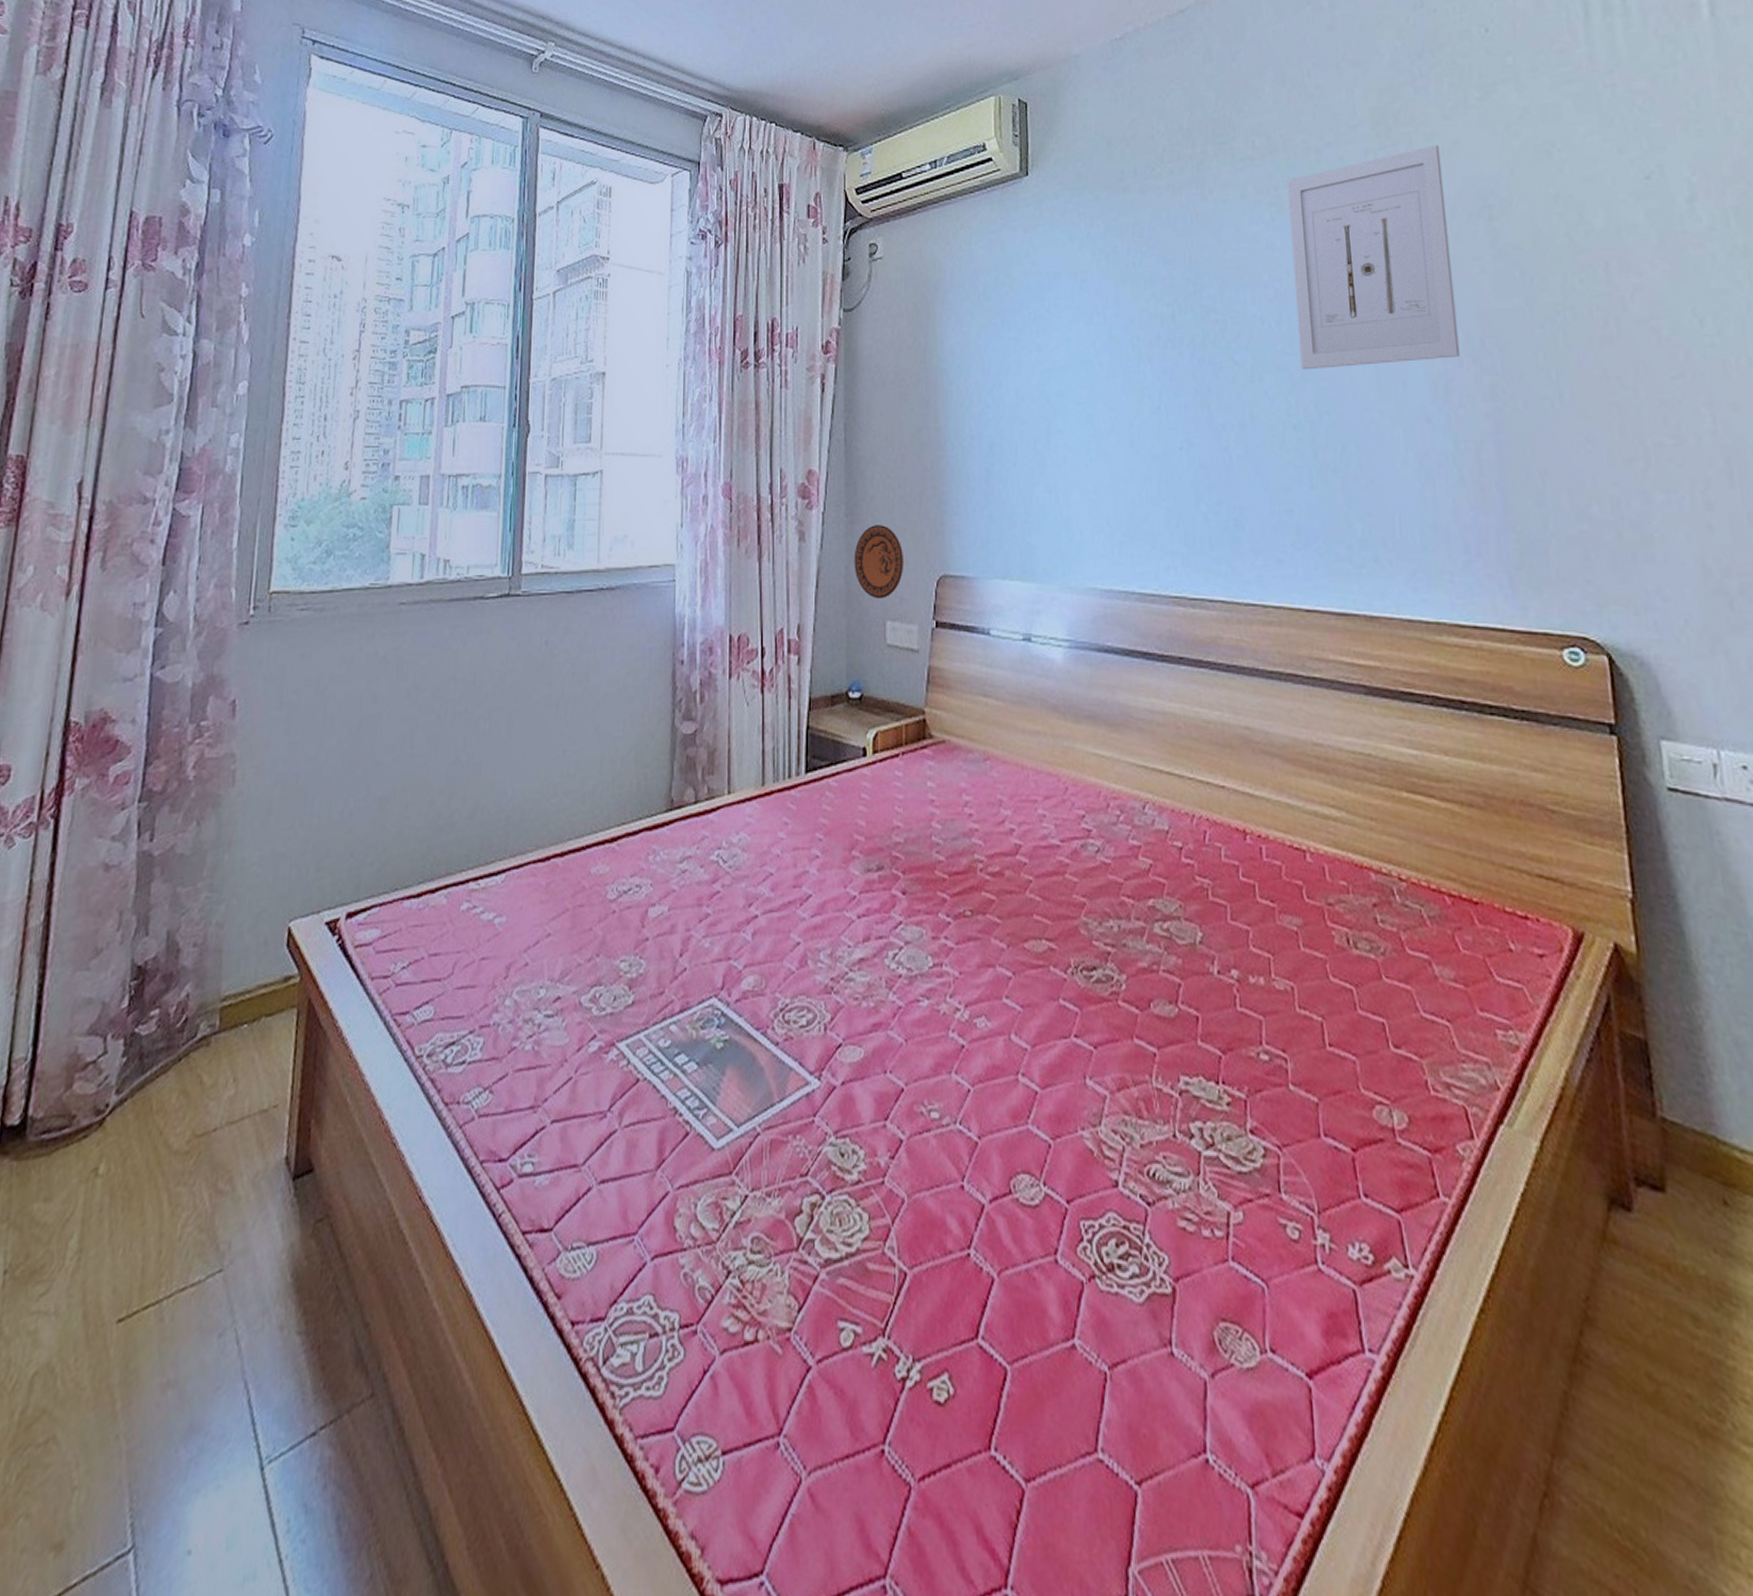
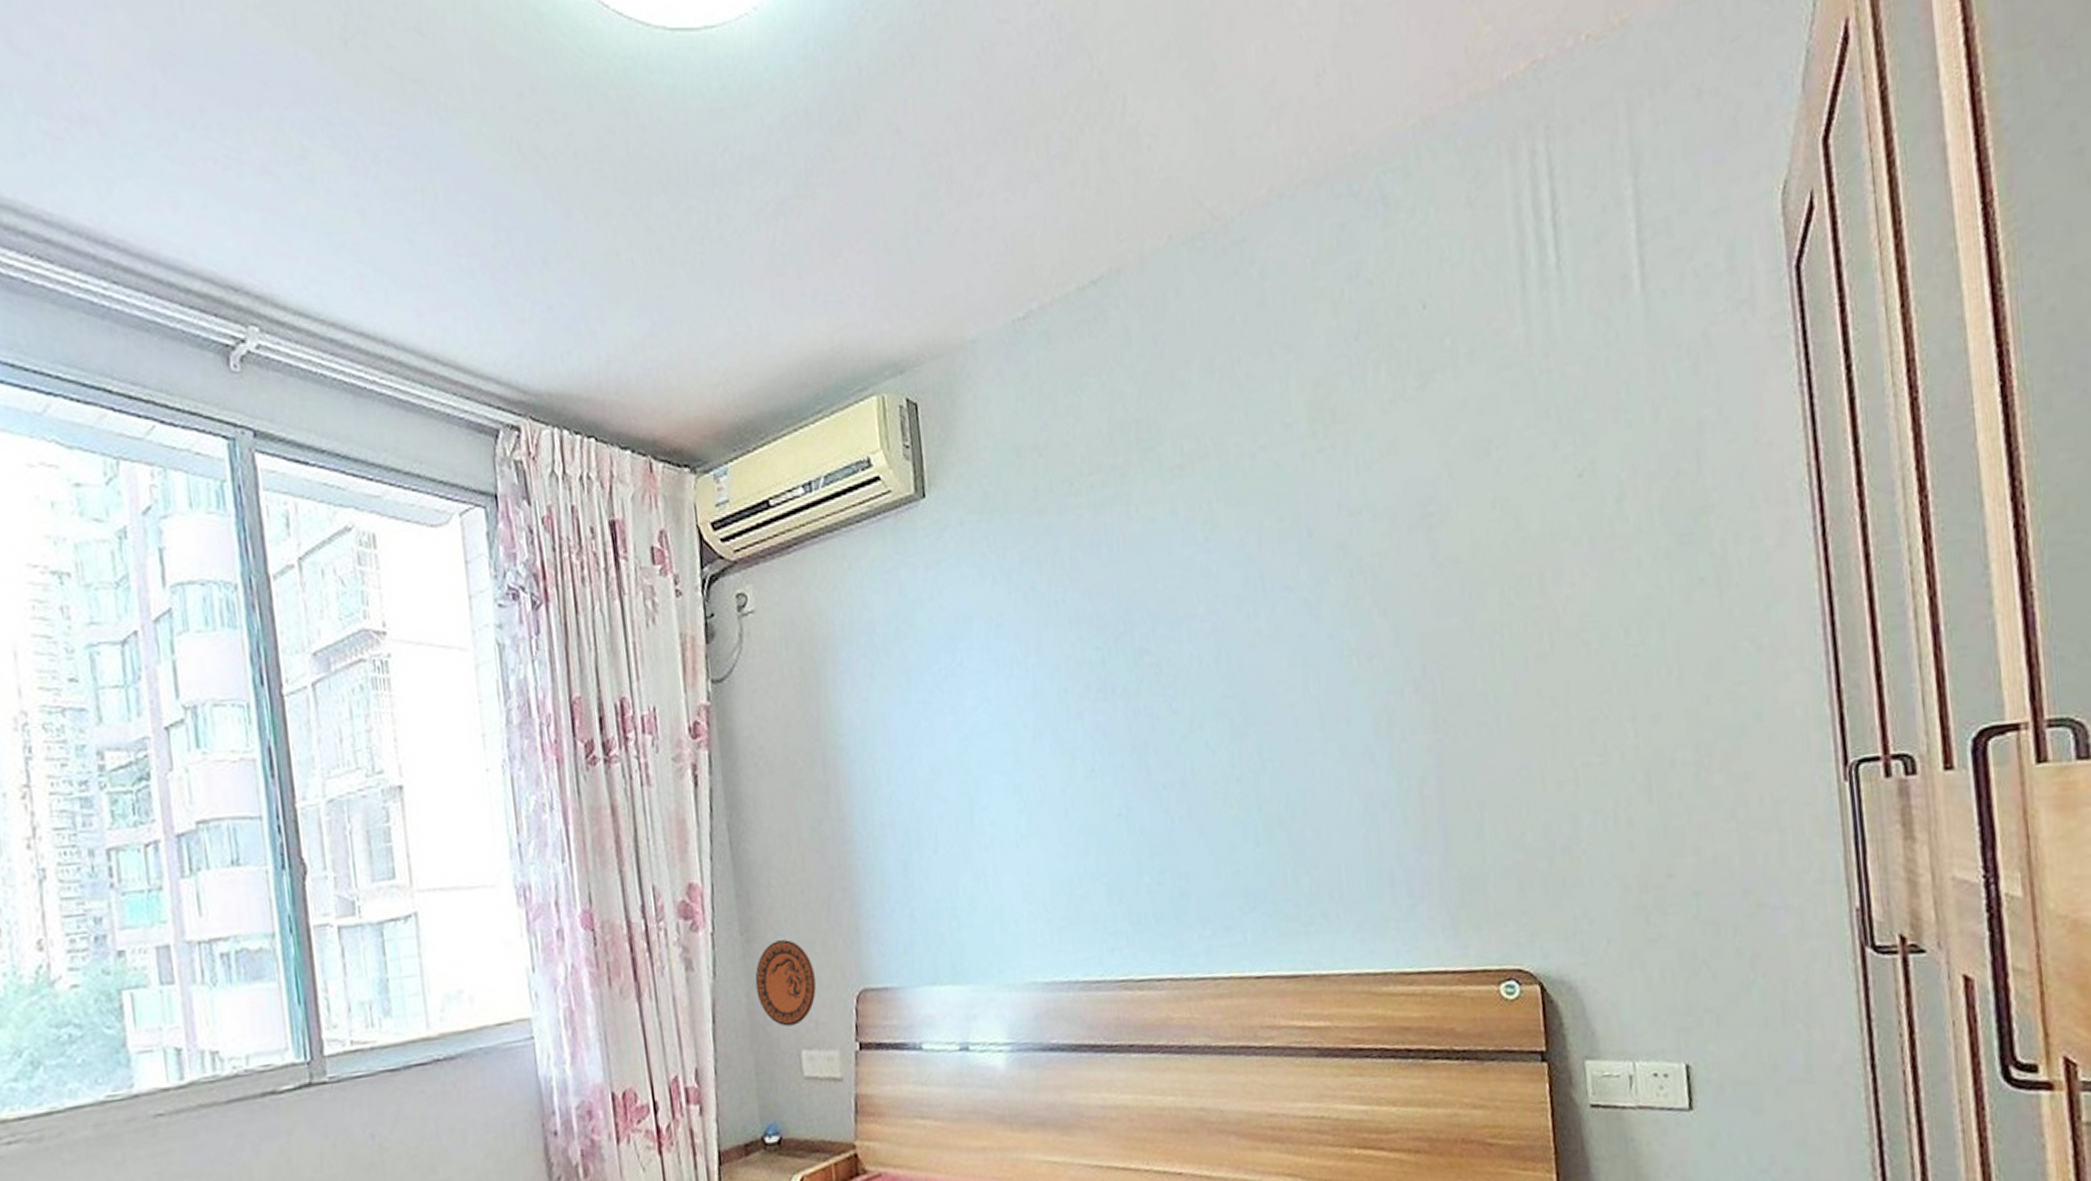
wall art: present [1287,145,1460,370] -> none [1220,445,1402,714]

